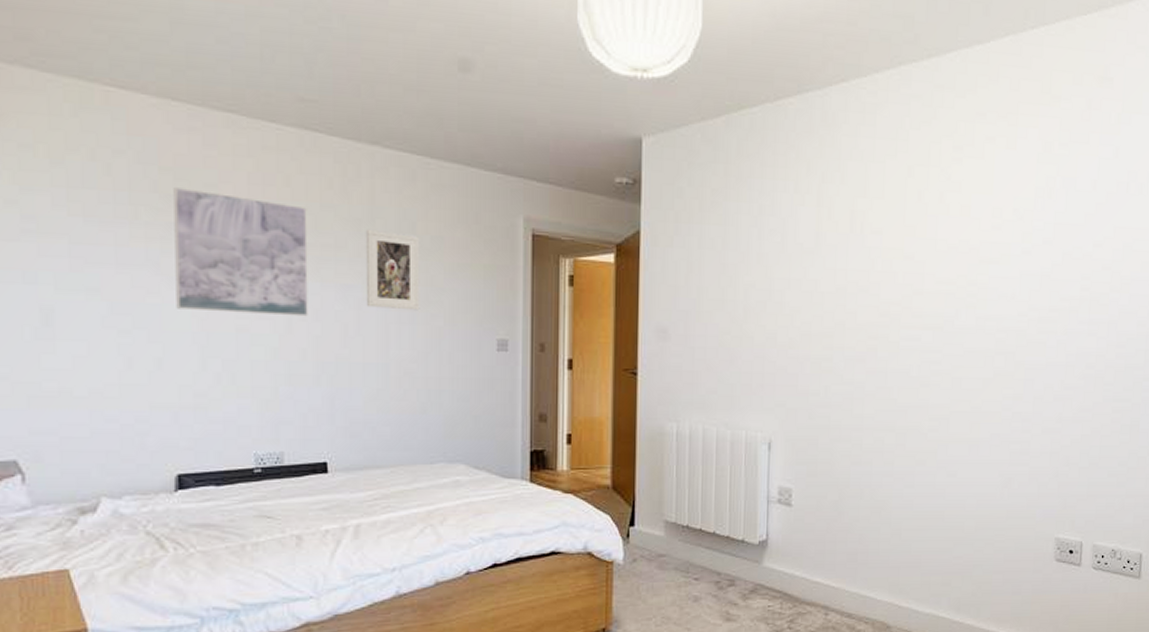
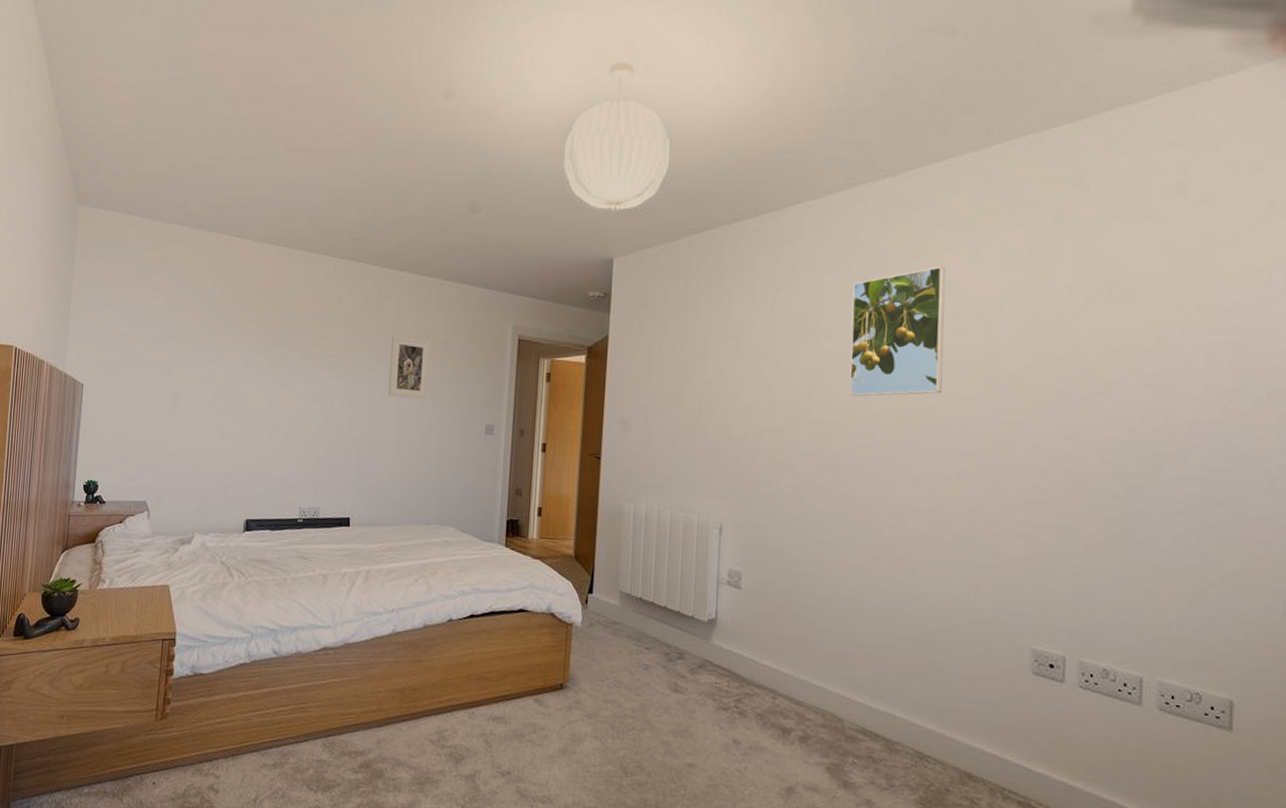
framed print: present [173,188,308,317] -> none [257,306,351,402]
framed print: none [895,158,986,297] -> present [849,266,946,397]

